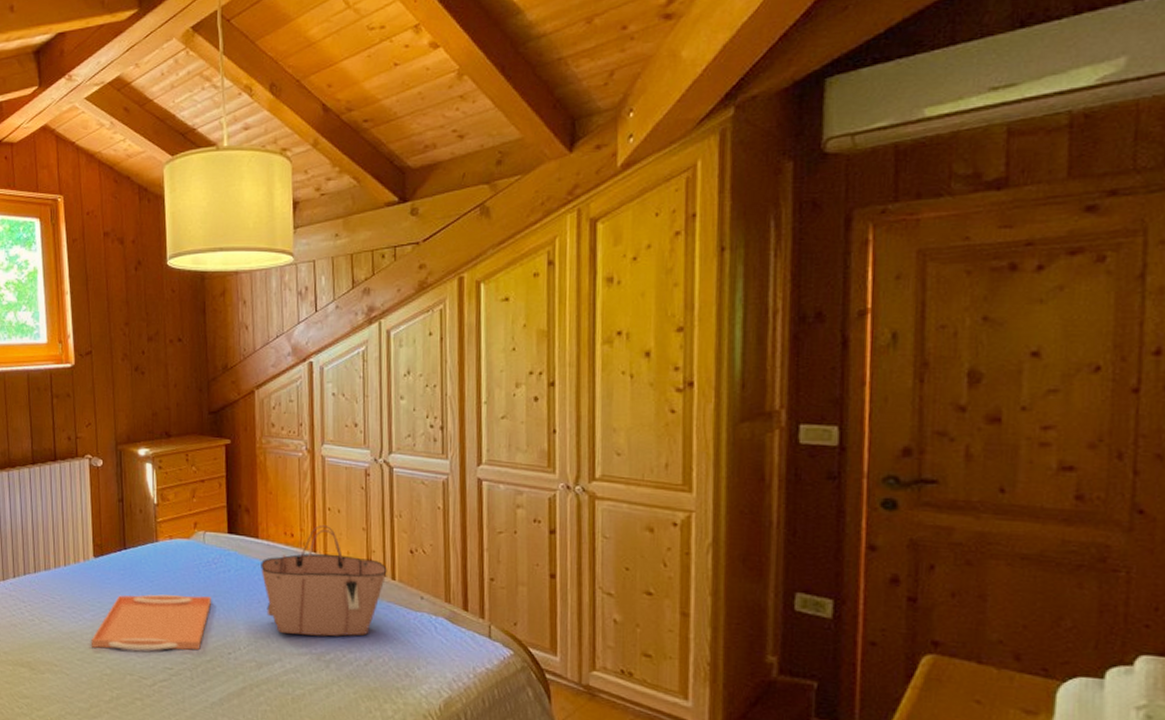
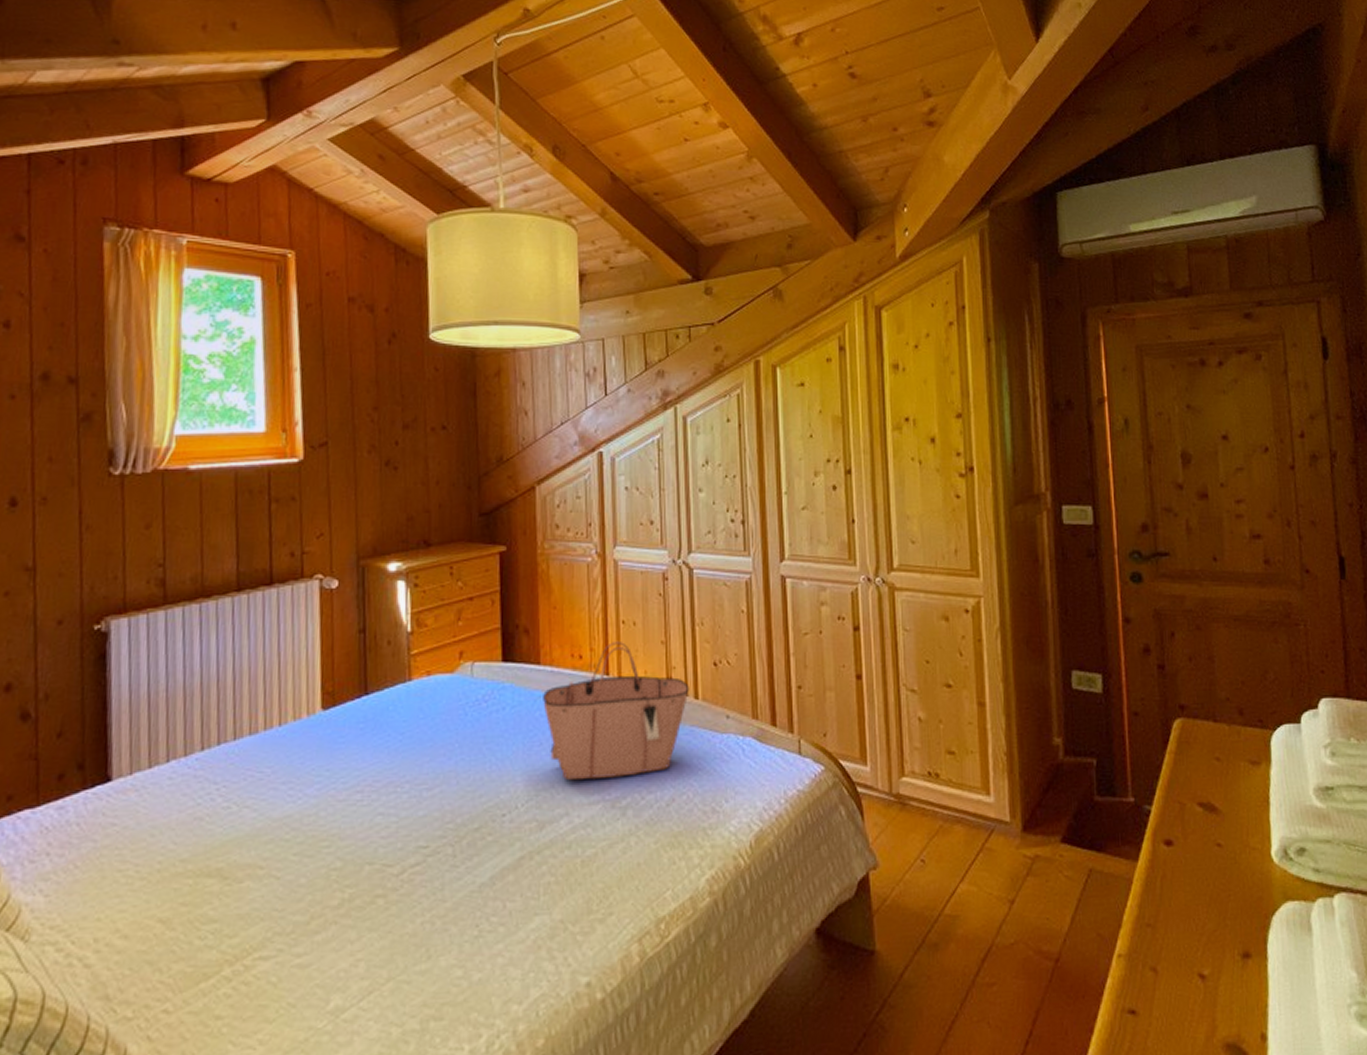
serving tray: present [91,594,212,651] -> none [314,745,482,834]

